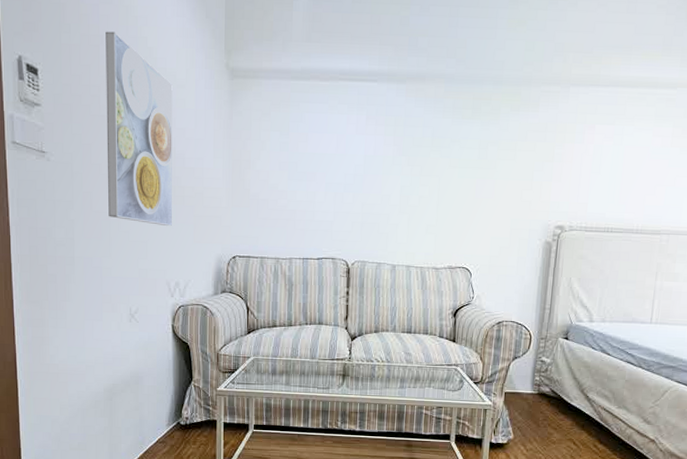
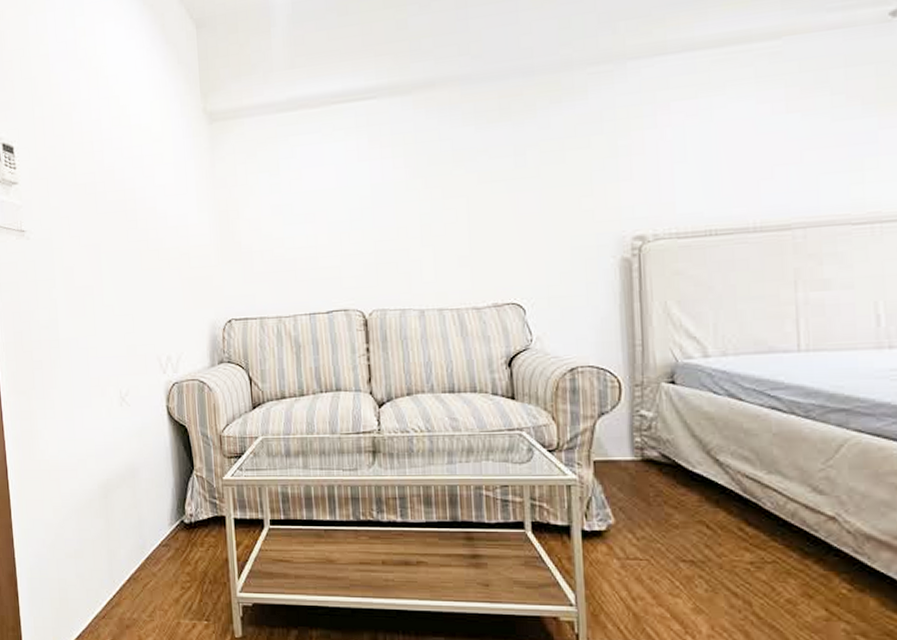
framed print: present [105,31,173,226] -> none [77,96,160,294]

